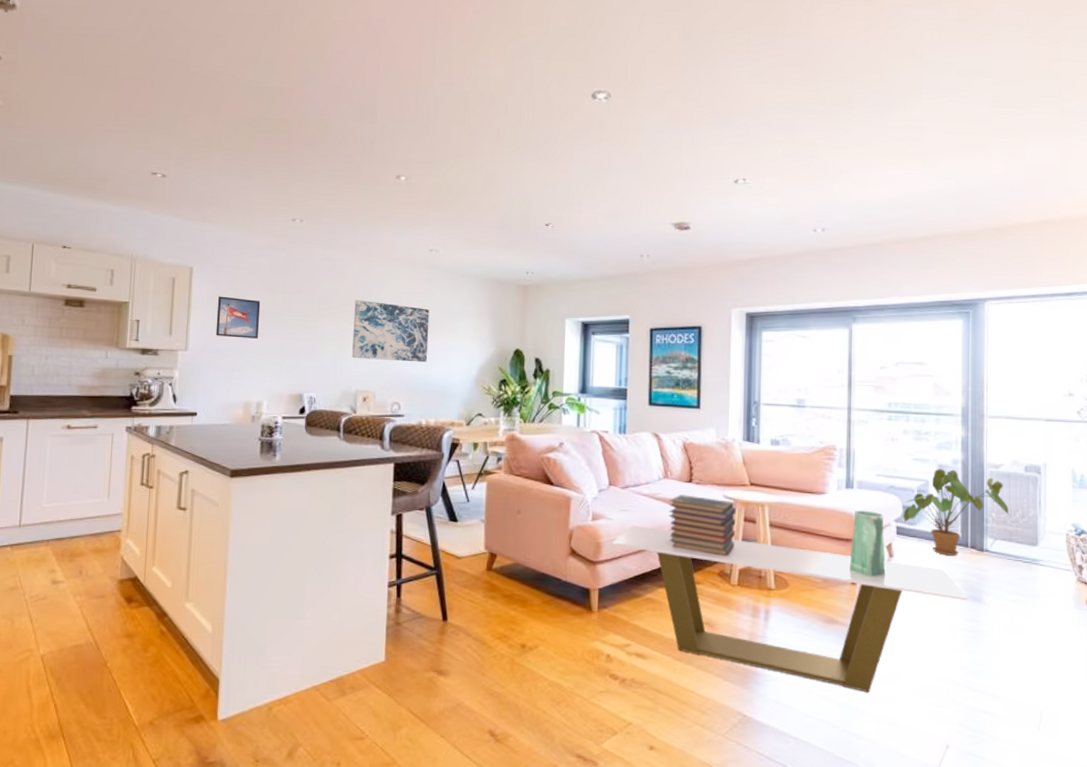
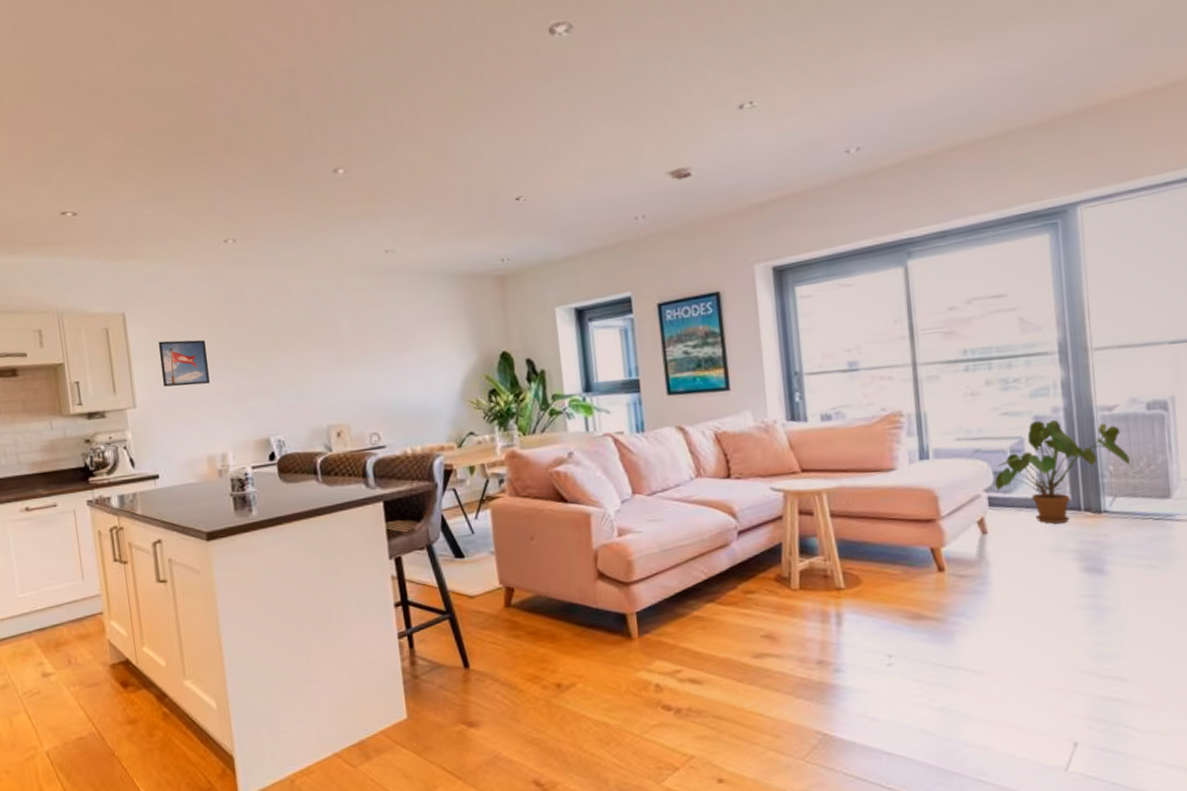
wall art: present [352,300,430,362] -> none [309,320,403,390]
coffee table: present [612,524,968,693] -> none [645,535,1086,694]
book stack: present [669,493,736,557] -> none [706,492,791,559]
vase: present [848,510,887,577] -> none [932,482,981,561]

